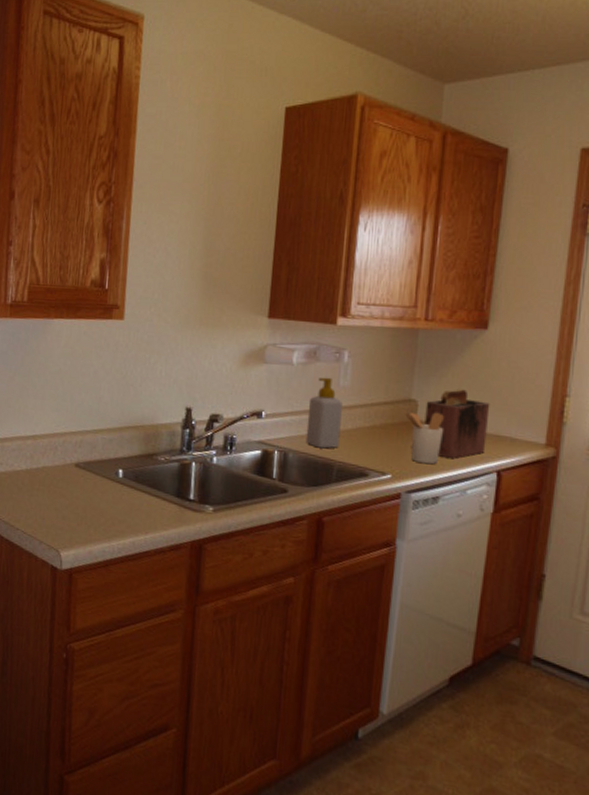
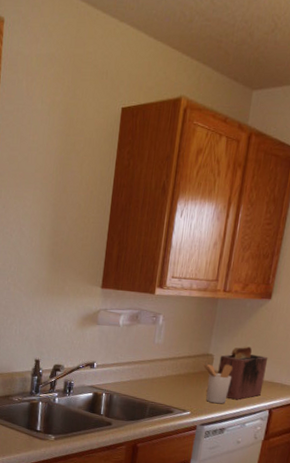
soap bottle: present [305,377,343,449] -> none [127,336,156,392]

